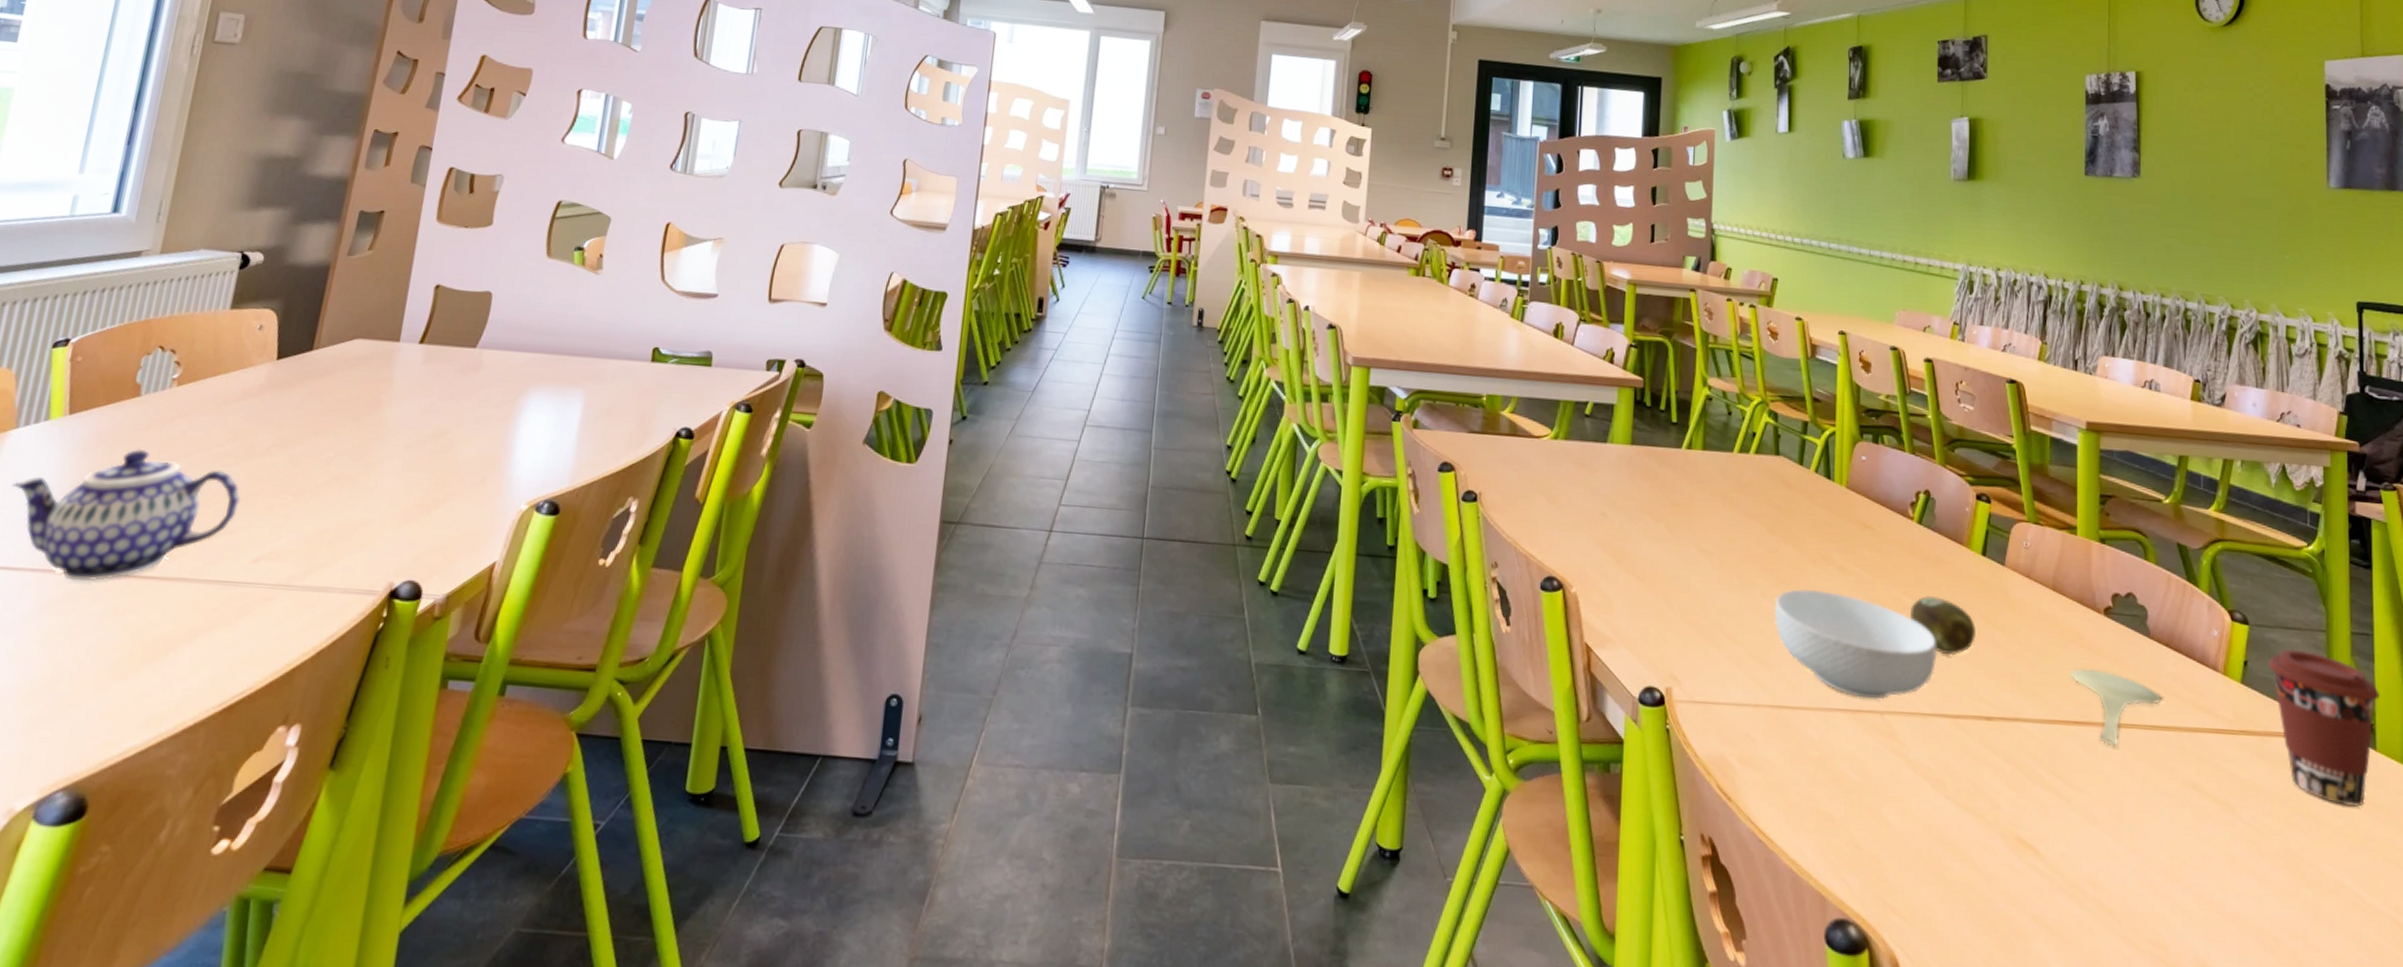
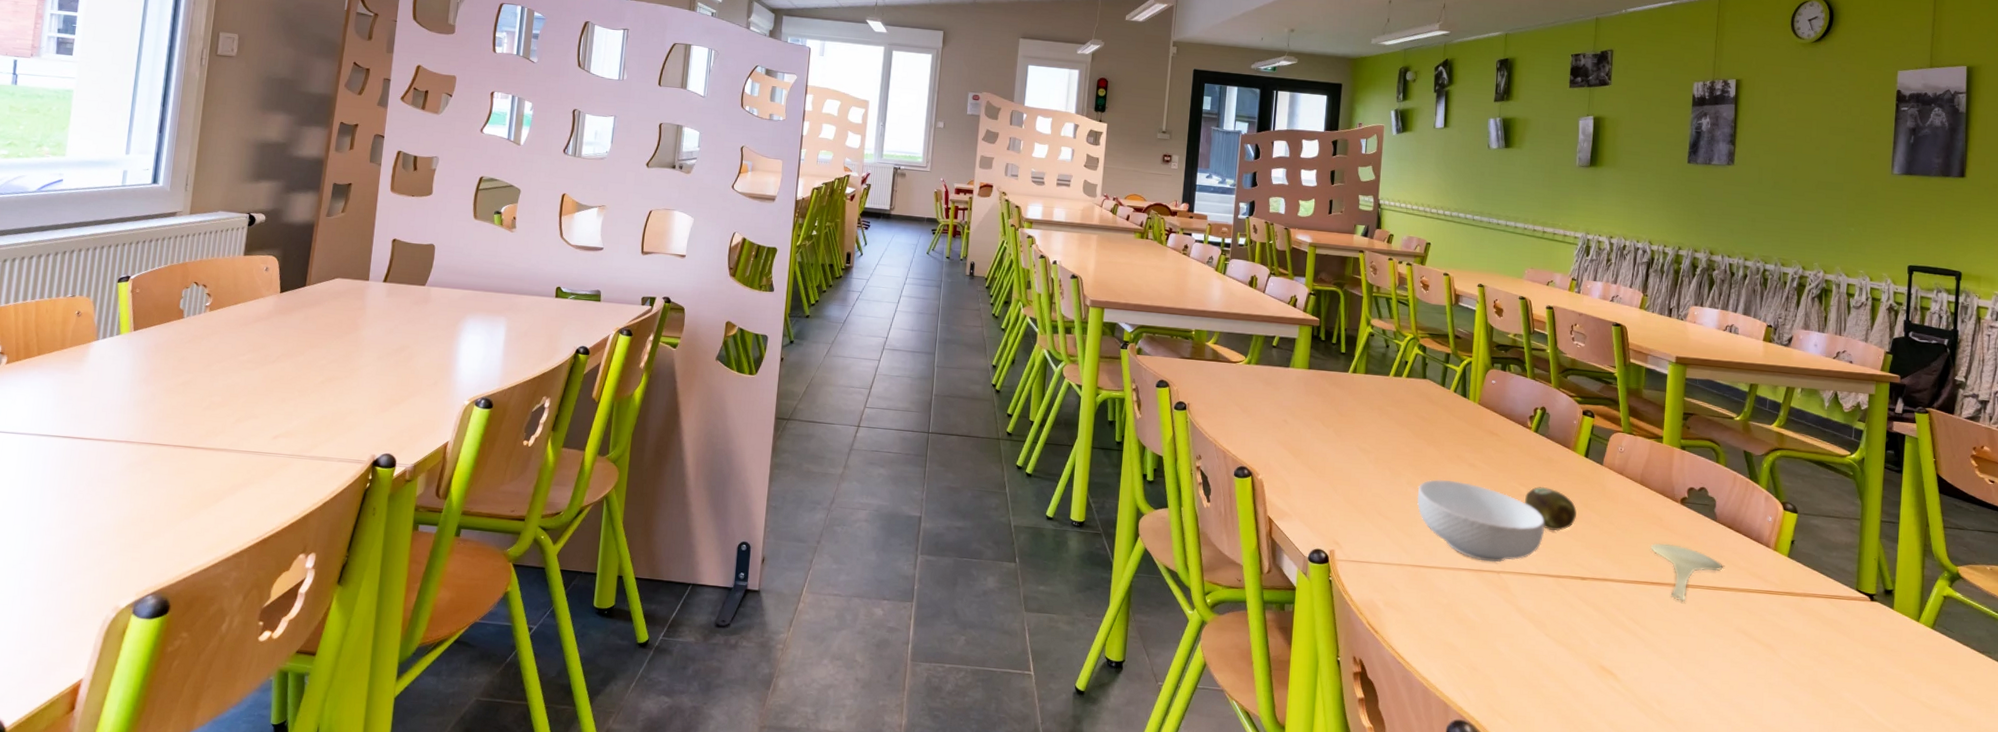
teapot: present [12,448,241,581] -> none [98,356,262,450]
coffee cup: present [2267,649,2380,807] -> none [1810,532,1900,651]

